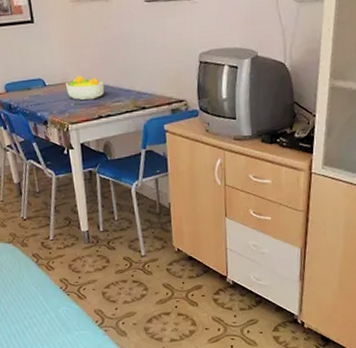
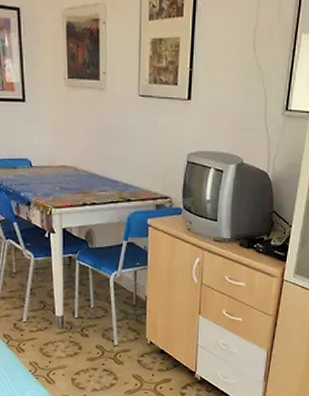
fruit bowl: present [65,75,105,101] -> none [52,160,92,186]

